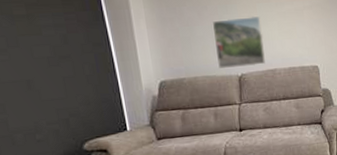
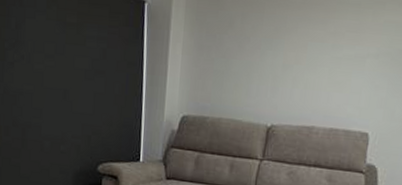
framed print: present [212,15,265,70] -> none [247,55,309,119]

